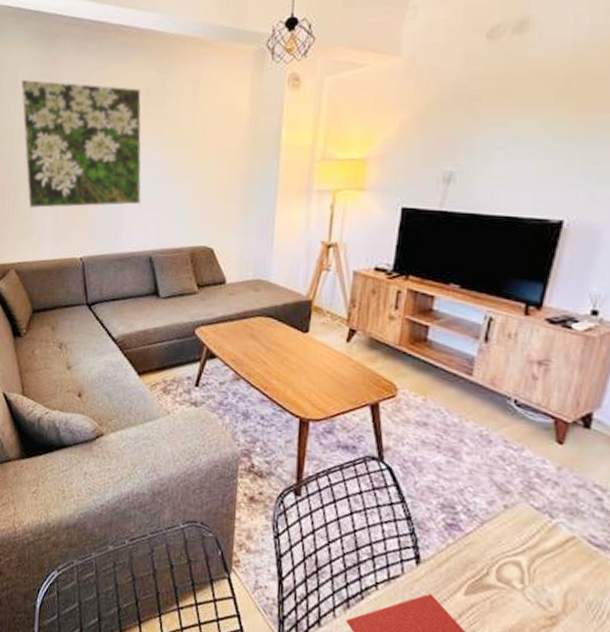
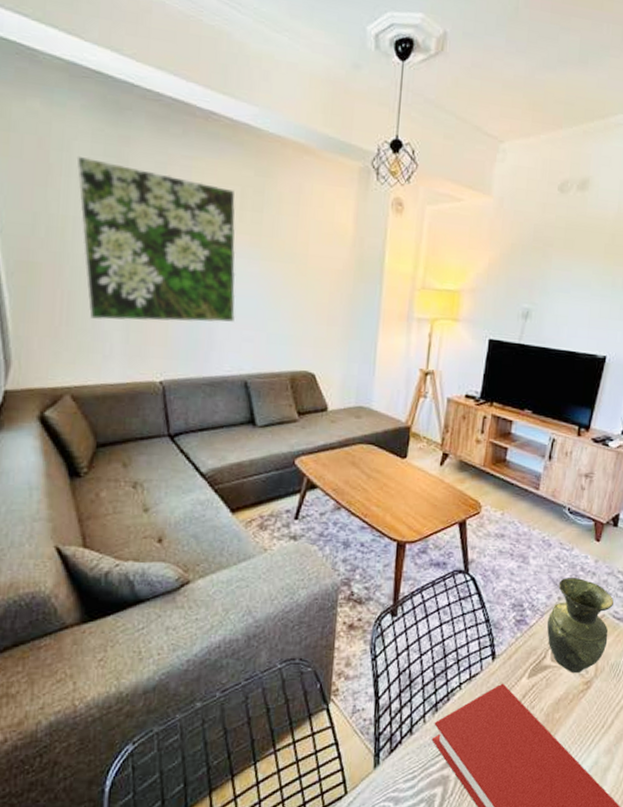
vase: none [489,483,590,604] -> present [547,578,615,674]

